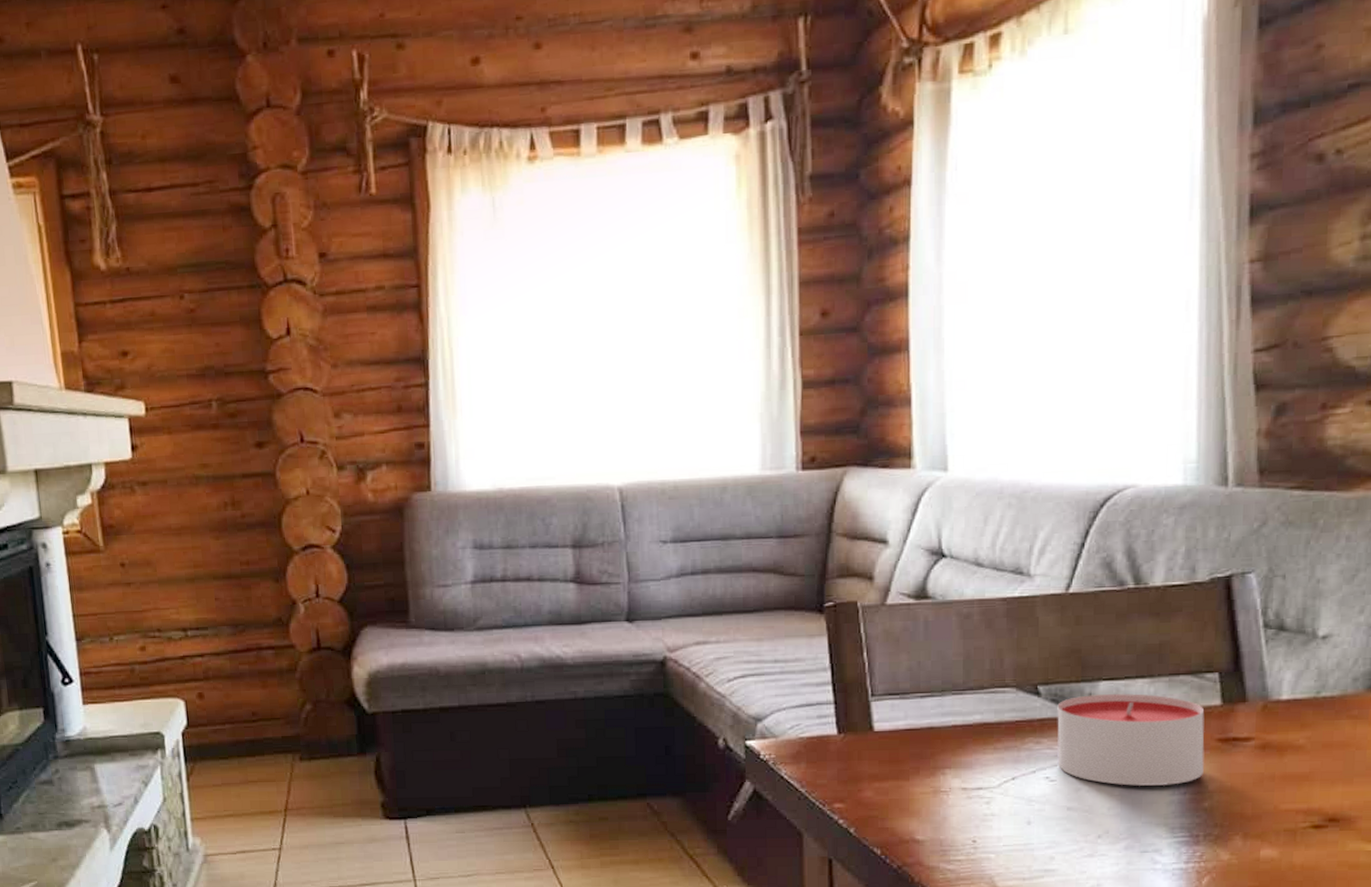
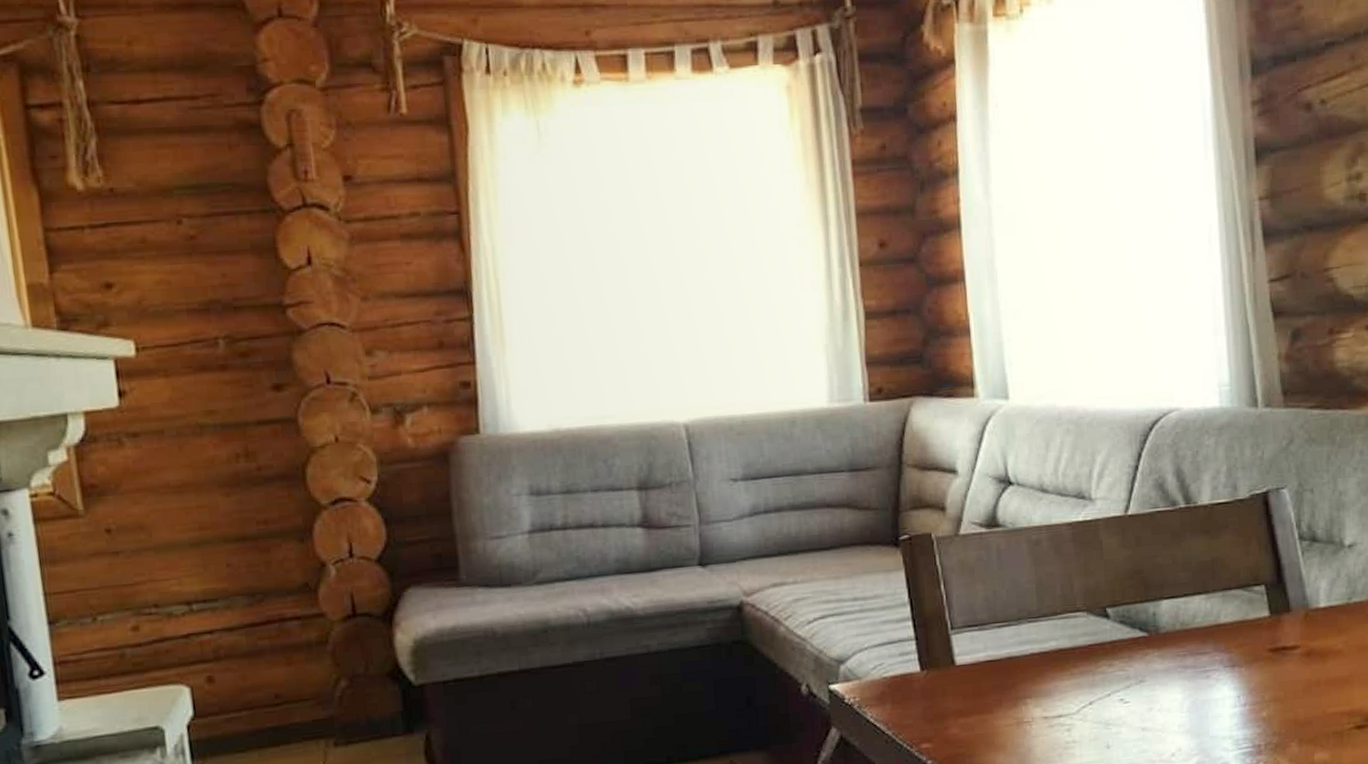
candle: present [1057,694,1205,786] -> none [1125,610,1260,702]

